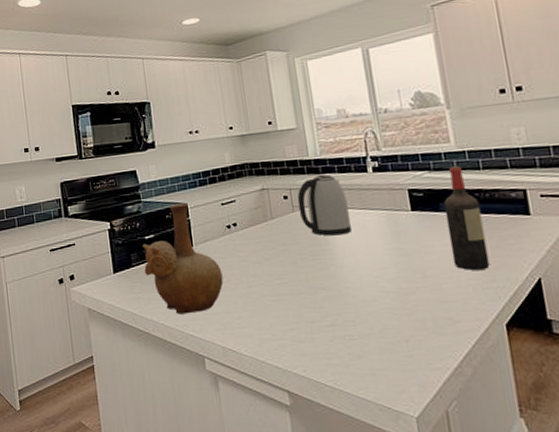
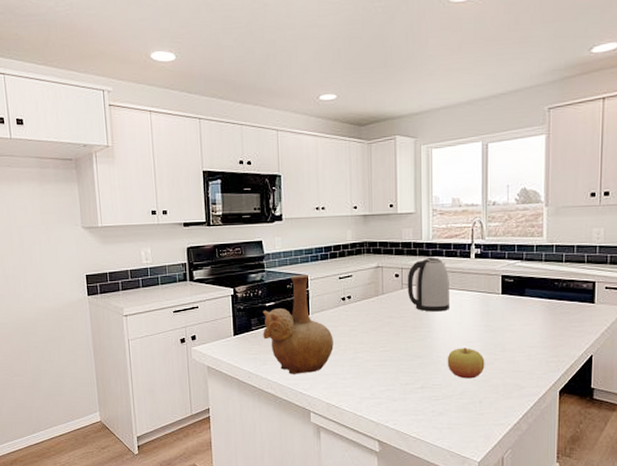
apple: none [357,275,406,313] -> present [447,348,485,379]
wine bottle: present [443,166,490,271] -> none [528,258,557,347]

